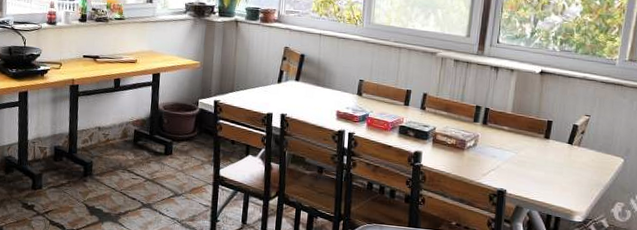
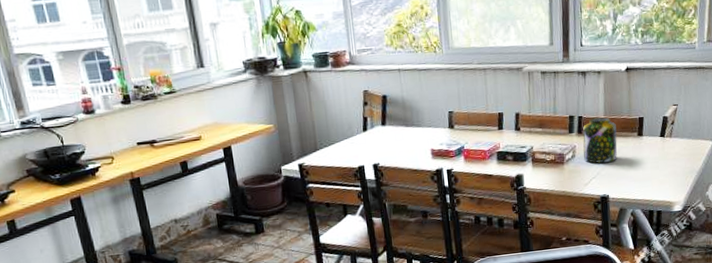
jar: none [486,112,523,158] -> present [583,117,617,163]

